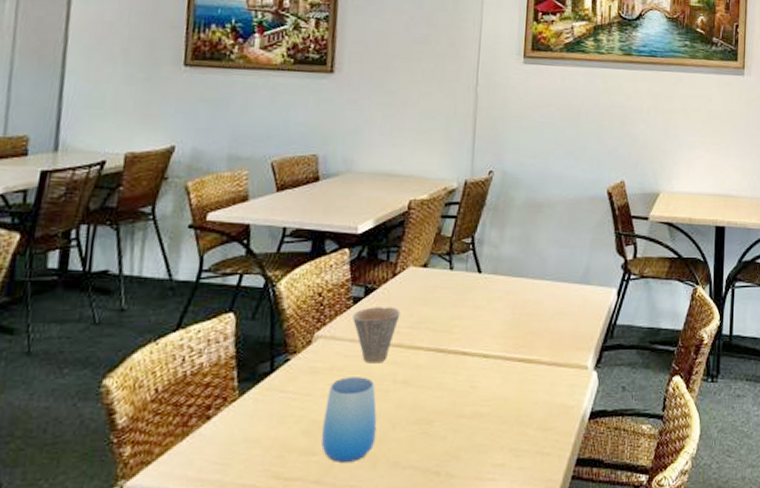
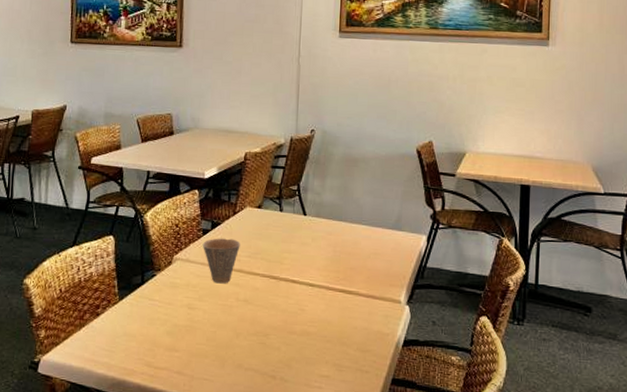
cup: present [320,377,377,462] -> none [181,292,224,360]

